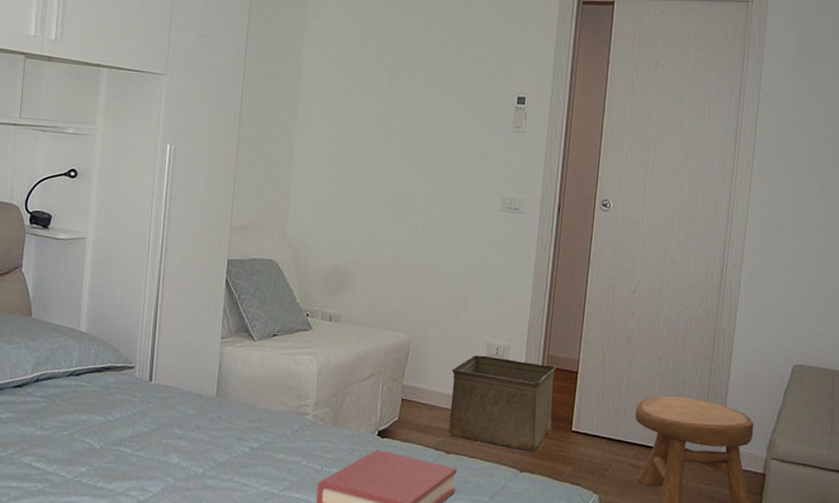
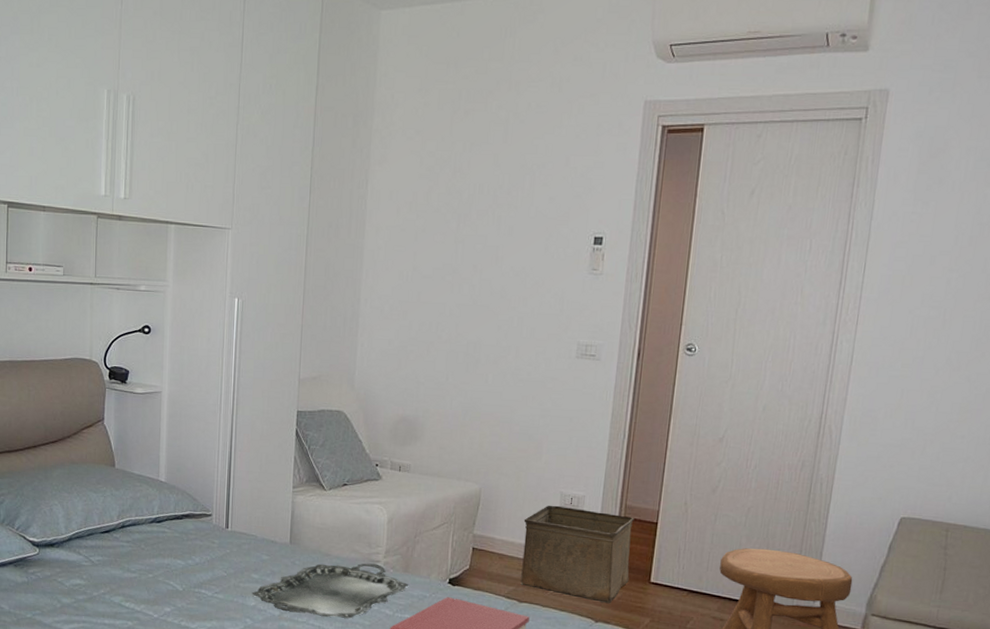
serving tray: none [174,416,338,475] -> present [252,563,409,619]

